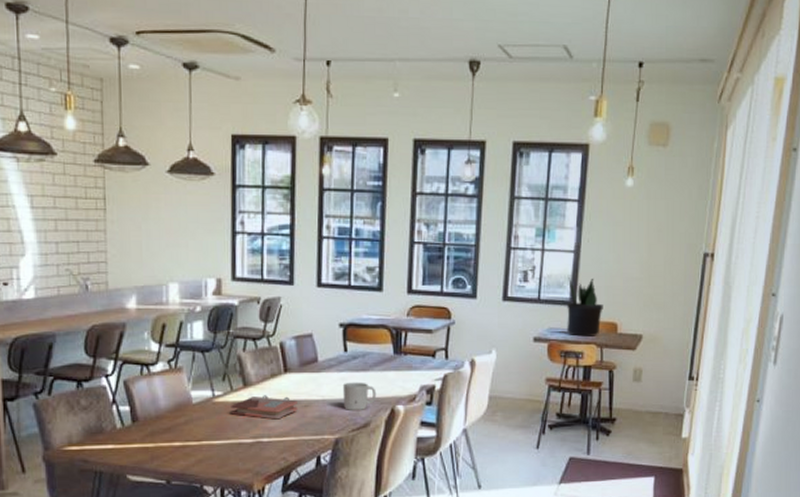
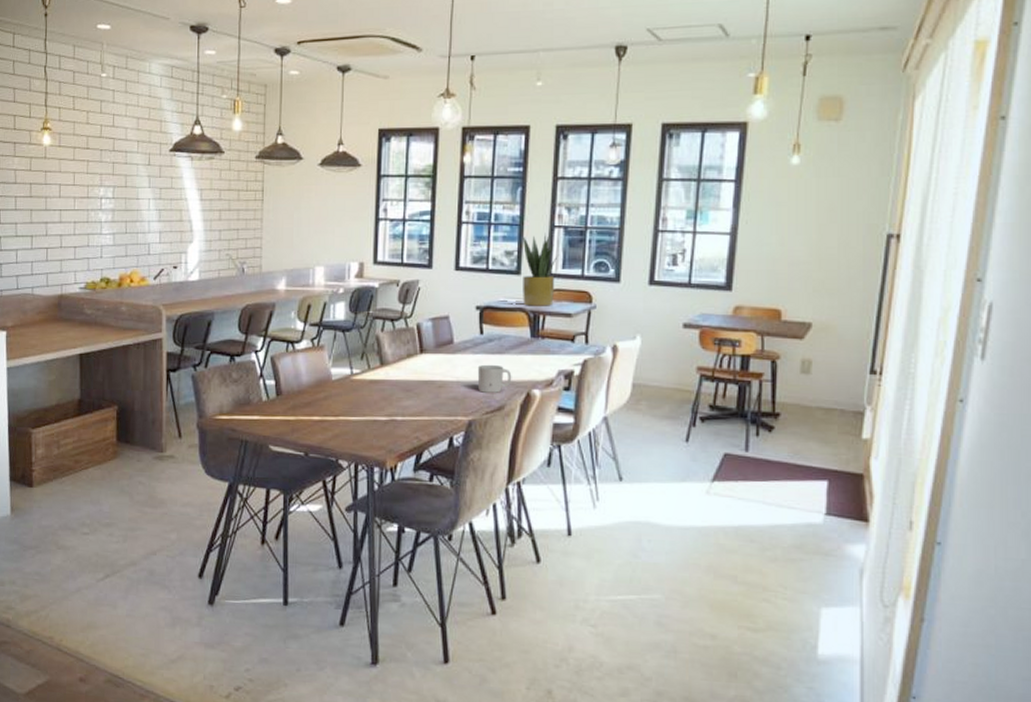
phonebook: present [231,395,298,420] -> none [367,374,432,399]
planter: none [383,249,418,323] -> present [522,232,558,306]
planter: present [567,278,603,337] -> none [722,261,764,324]

